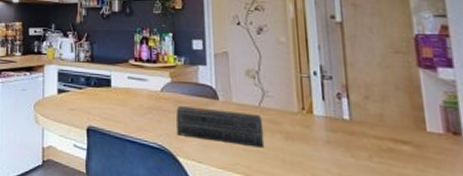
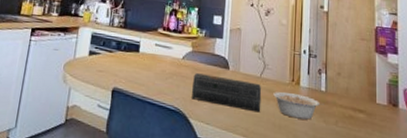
legume: none [278,122,351,155] -> present [273,91,325,120]

